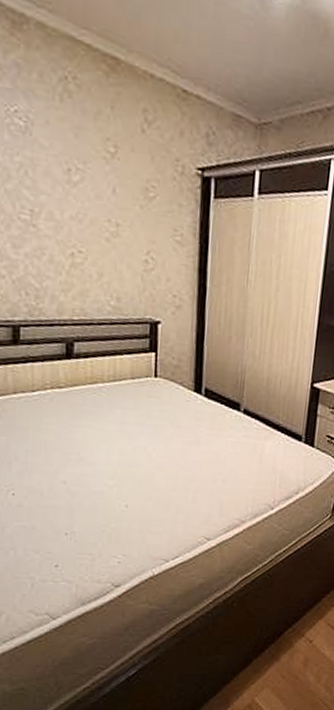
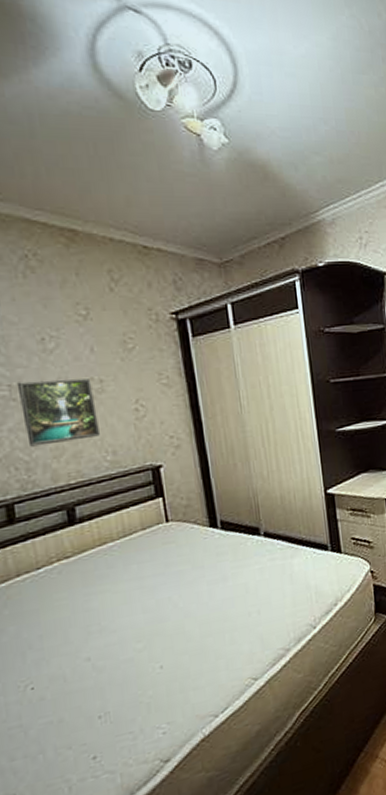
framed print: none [38,209,109,280] -> present [16,378,100,447]

